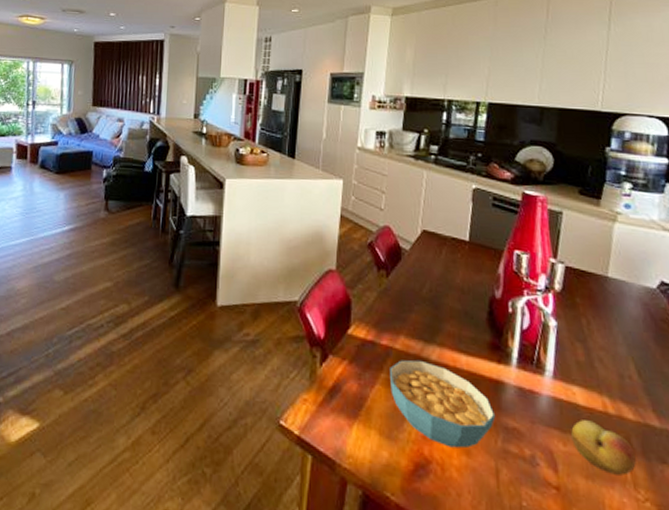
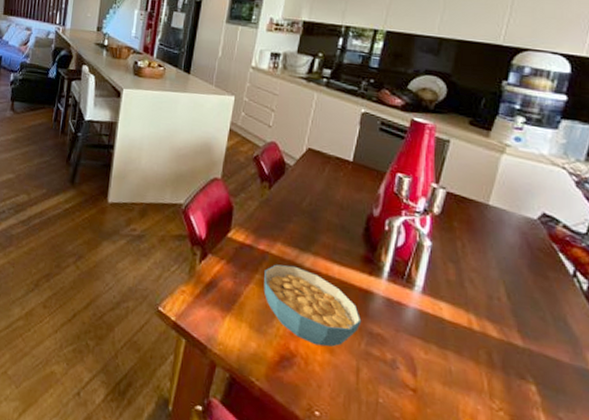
fruit: present [571,420,636,476] -> none [434,333,495,386]

